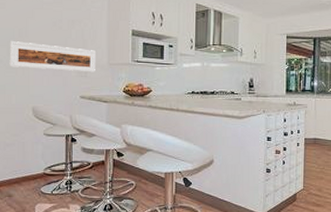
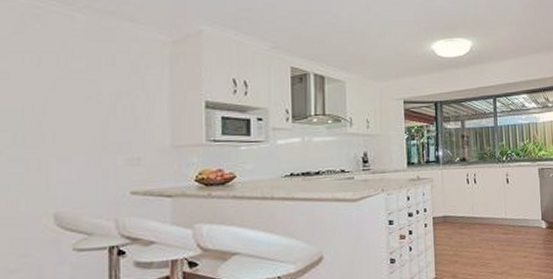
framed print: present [9,41,95,73] -> none [15,123,153,160]

